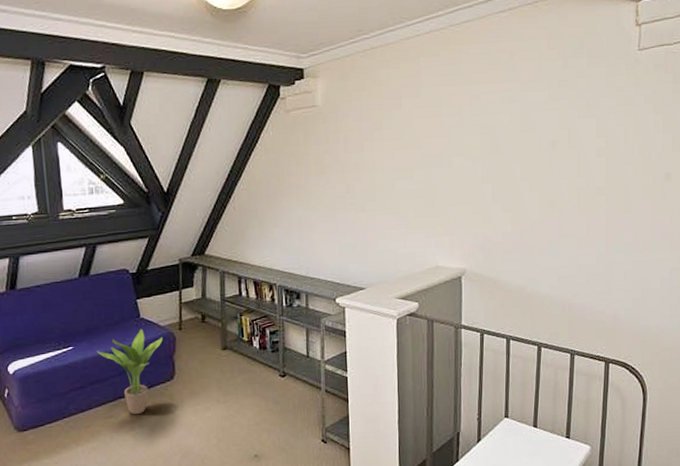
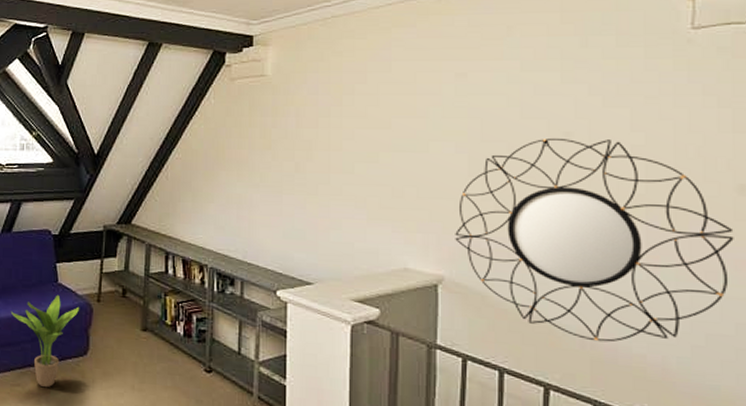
home mirror: none [473,145,662,306] -> present [455,137,734,343]

